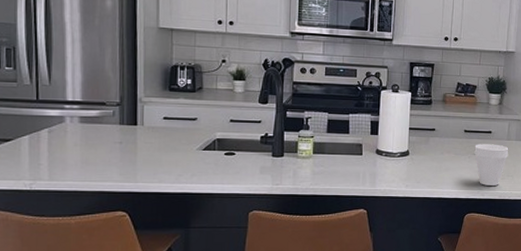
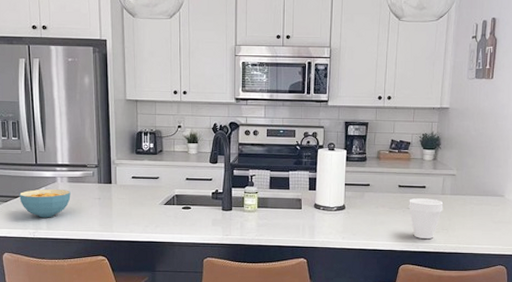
cereal bowl: none [12,130,83,166] -> present [19,189,71,218]

